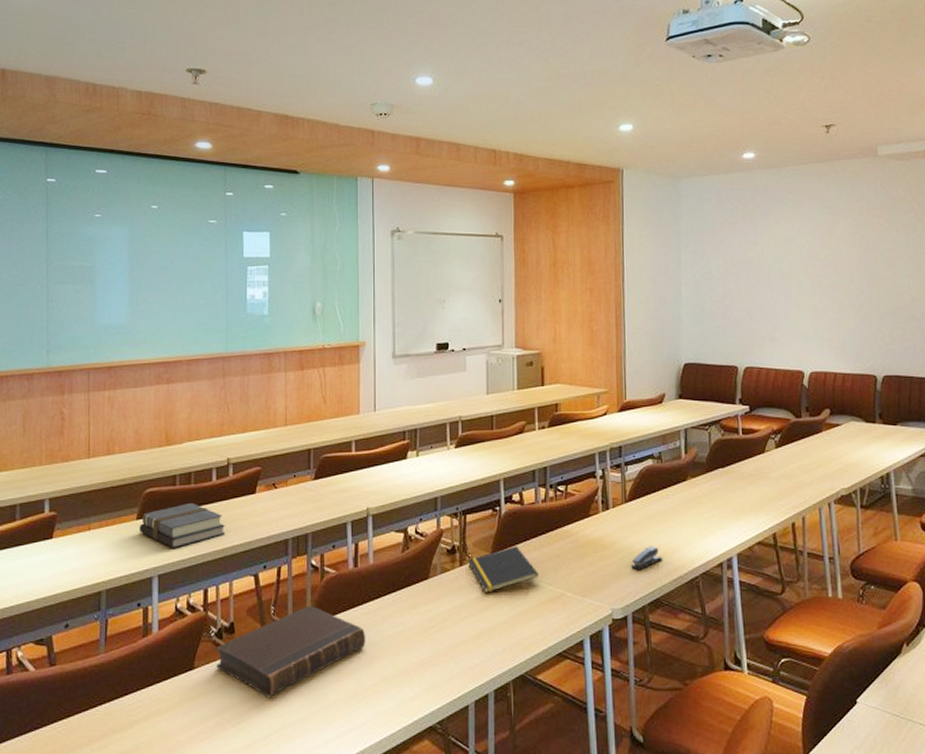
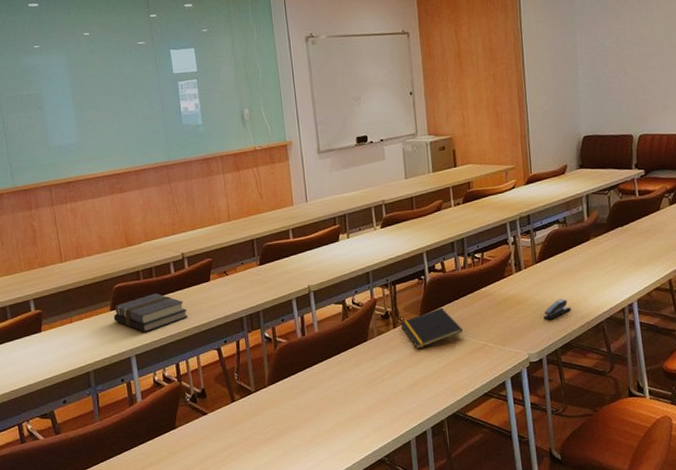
book: present [216,605,366,697] -> none [193,370,319,446]

